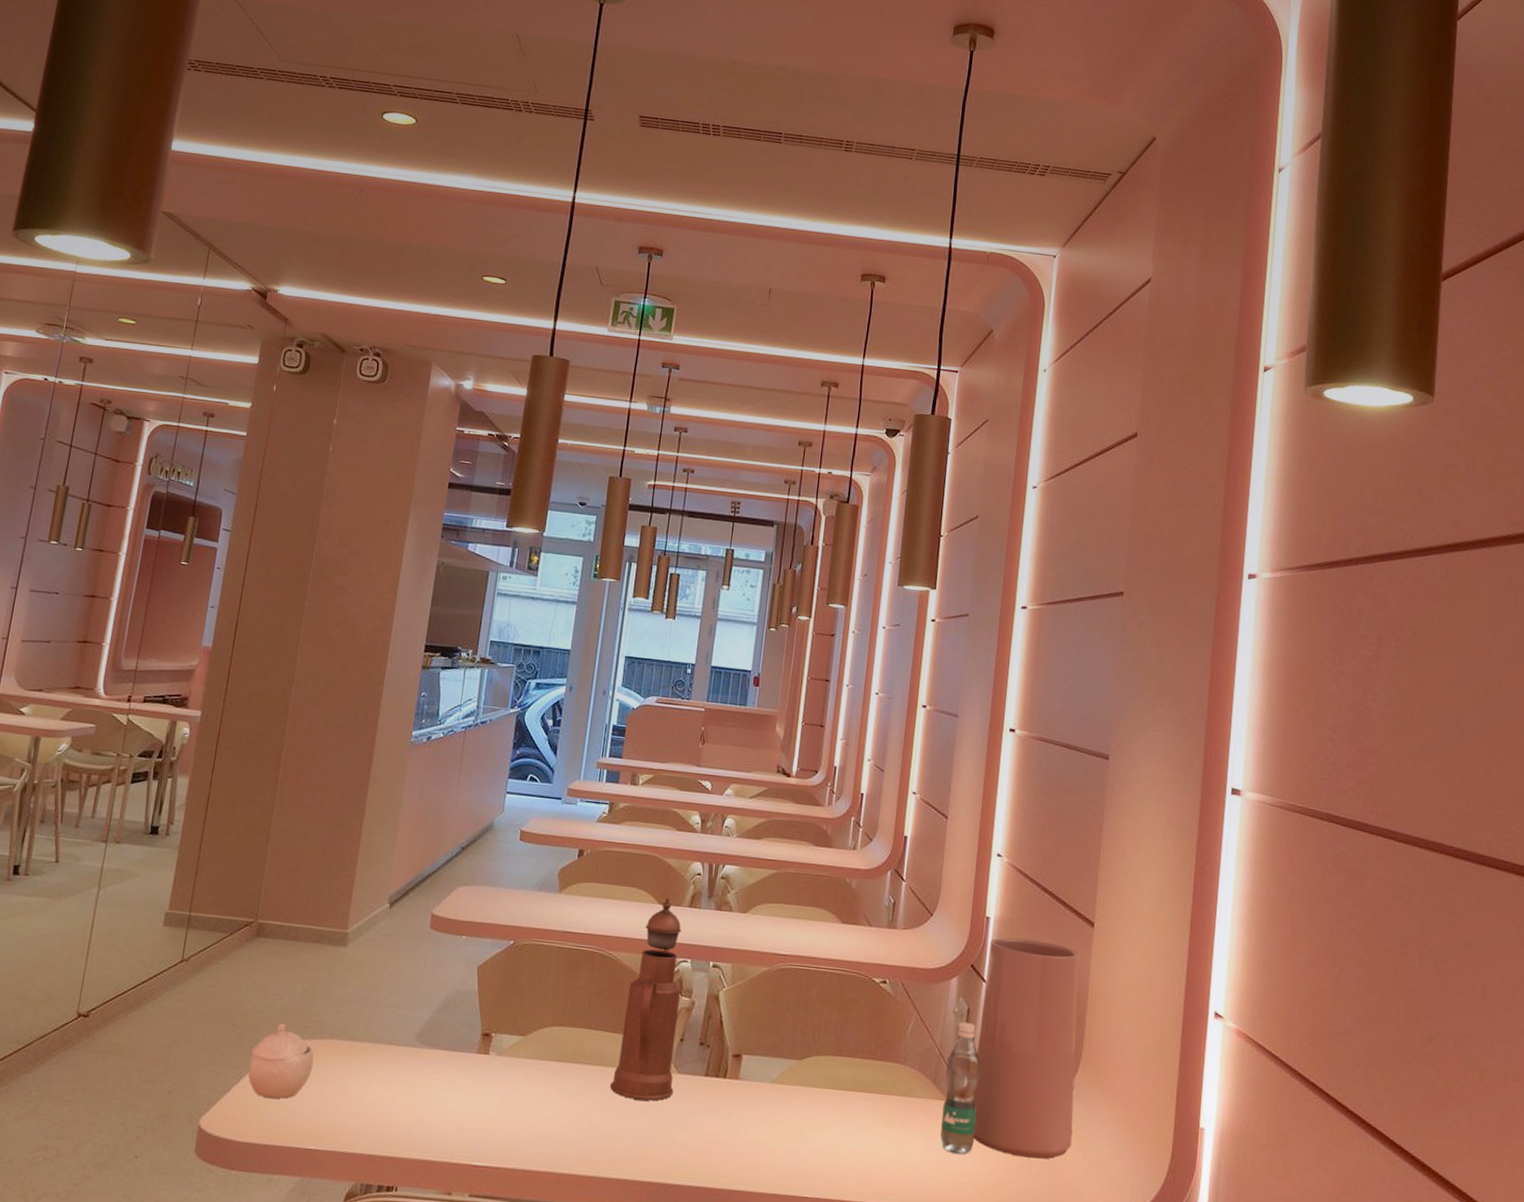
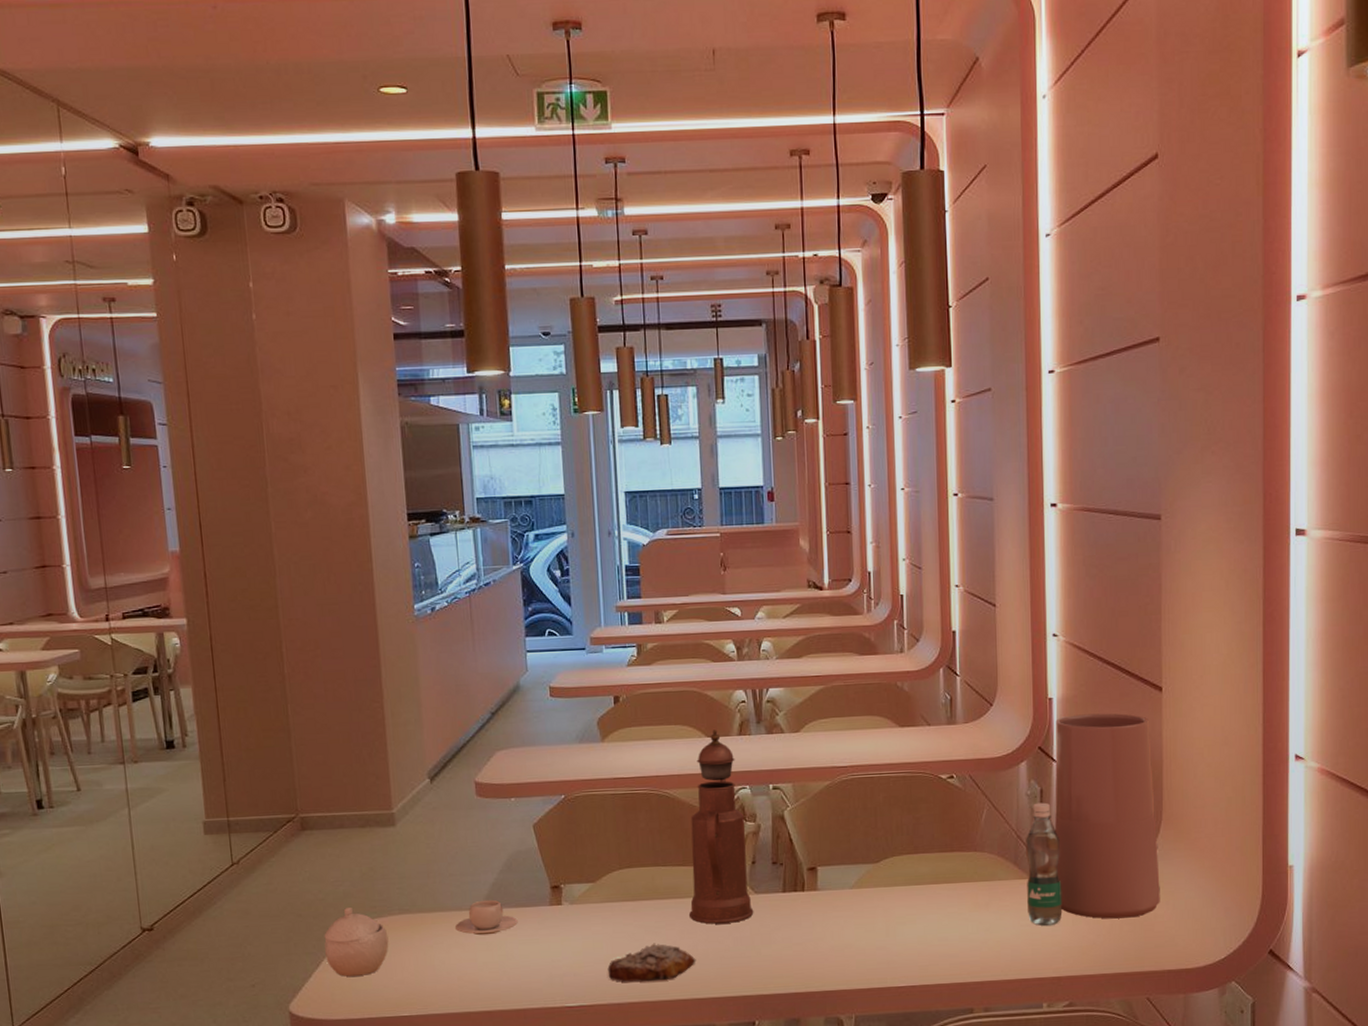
teacup: none [380,1036,443,1075] -> present [454,899,518,936]
pastry: none [520,1109,609,1152] -> present [607,943,696,982]

